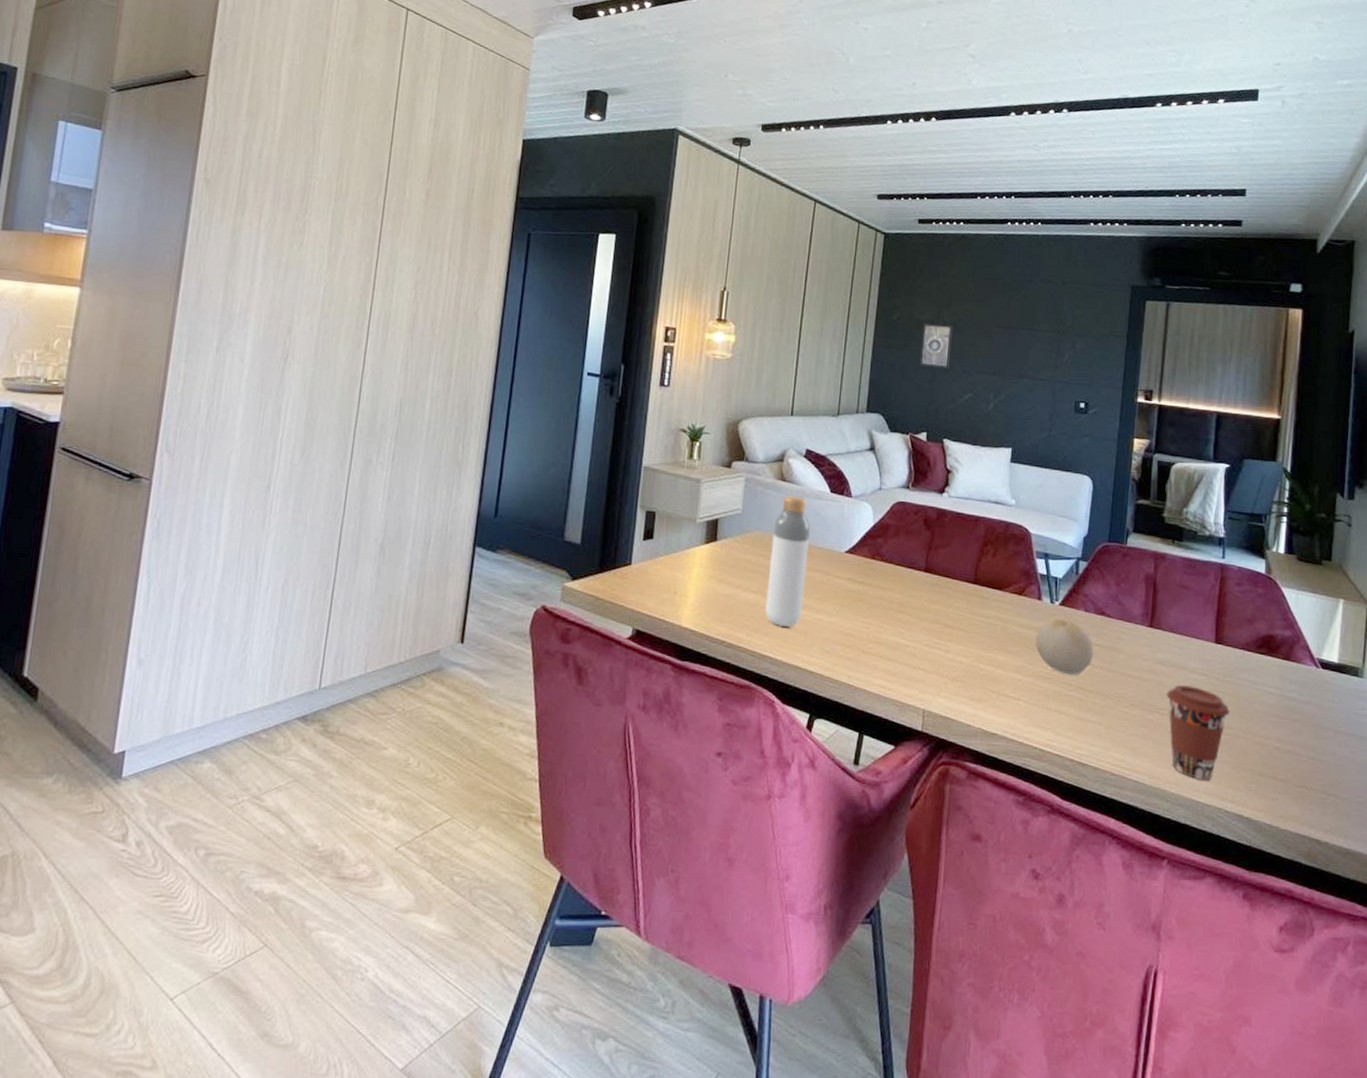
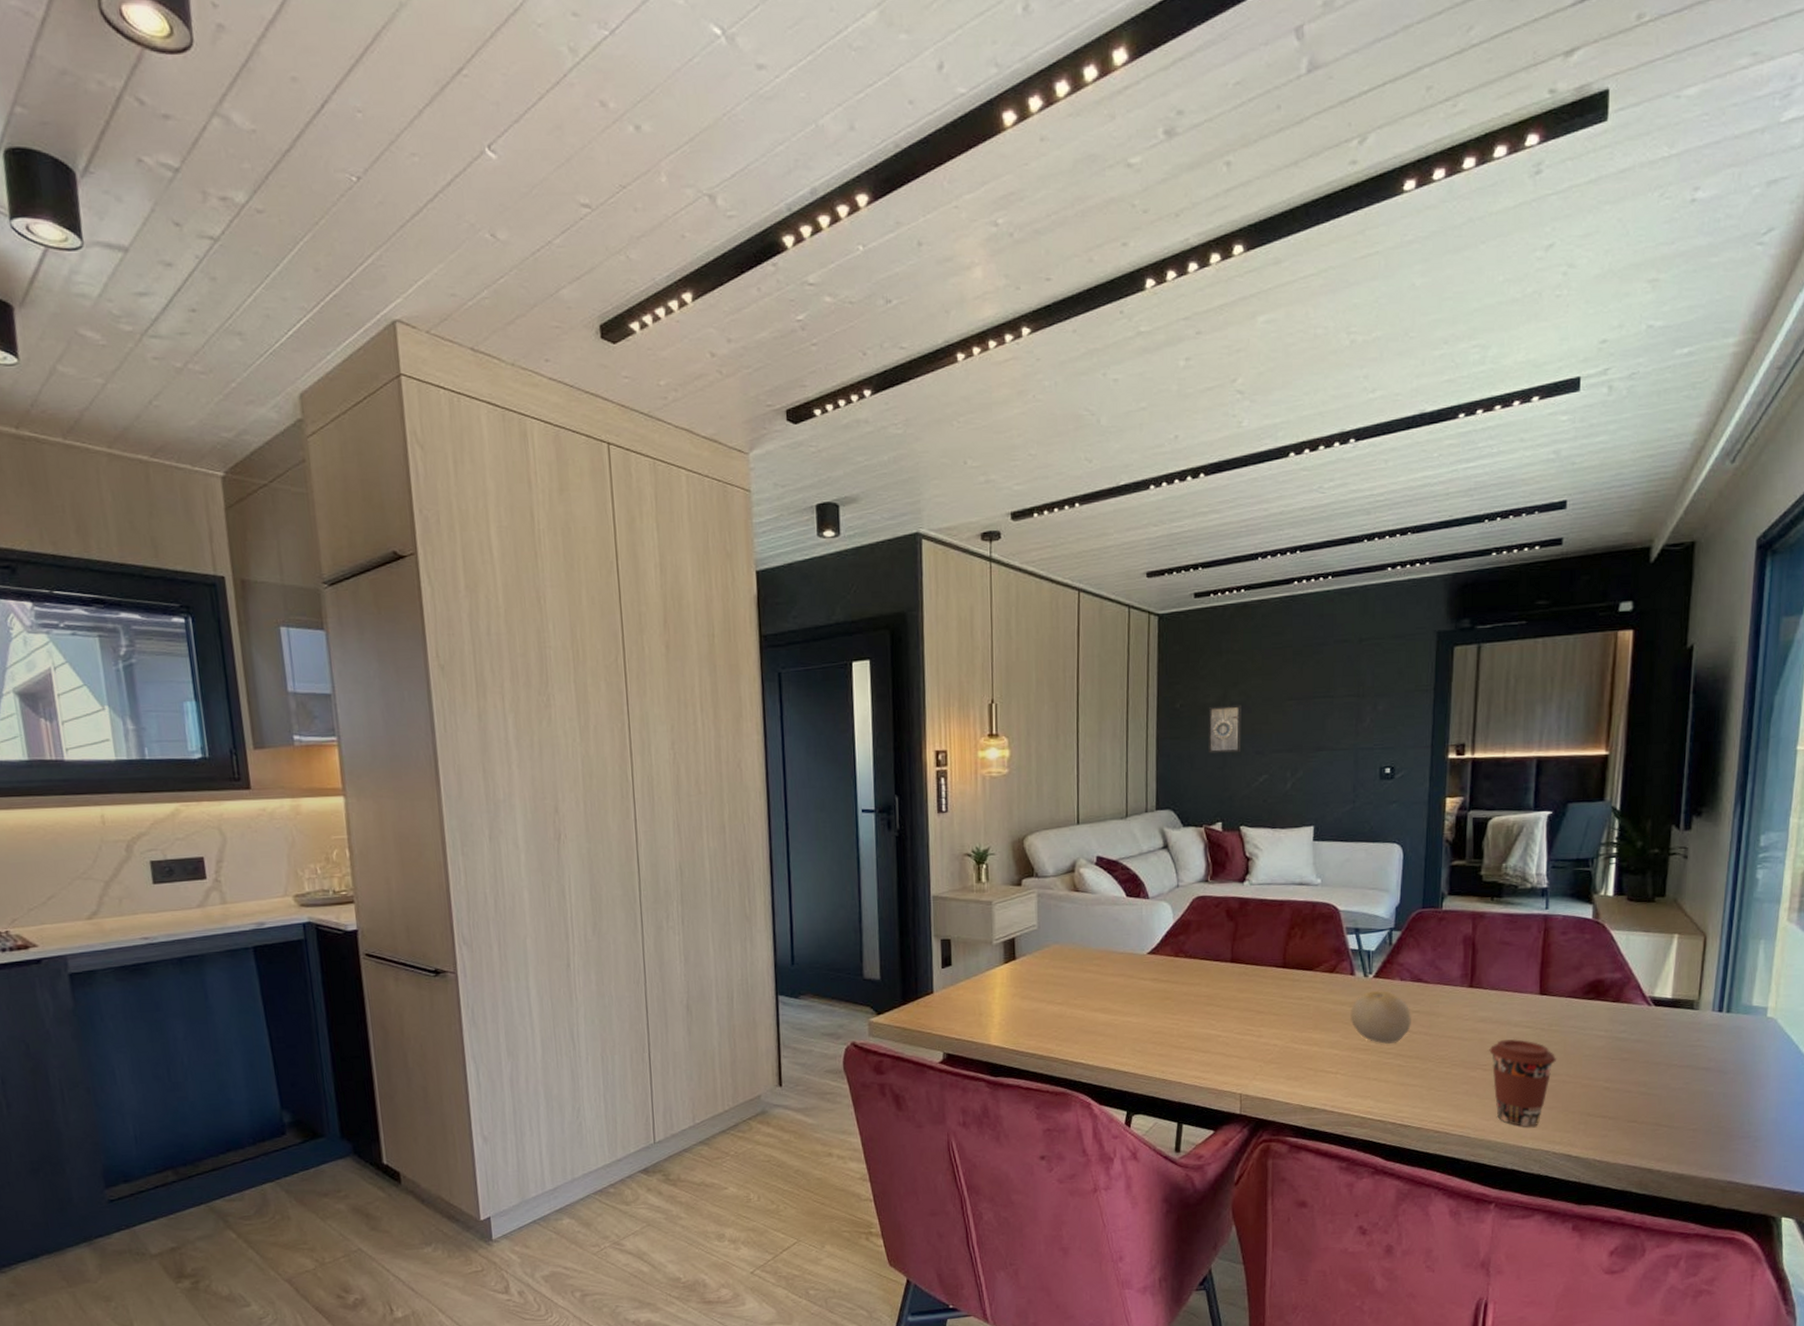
bottle: present [764,495,810,627] -> none [1071,904,1110,1033]

